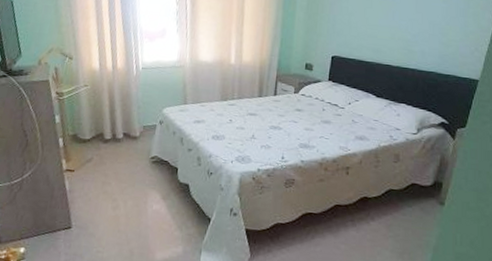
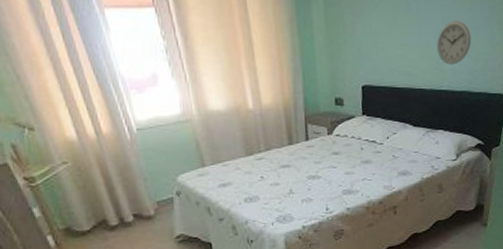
wall clock: none [408,9,444,48] -> present [436,20,472,65]

